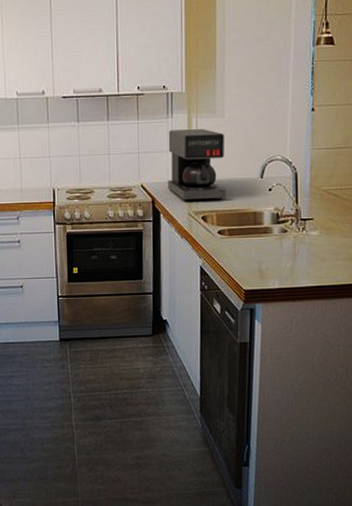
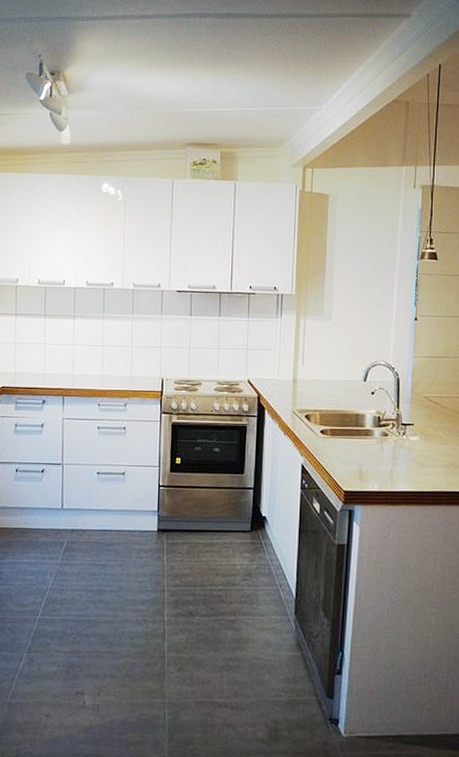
coffee maker: present [168,129,226,202] -> none [274,329,330,400]

